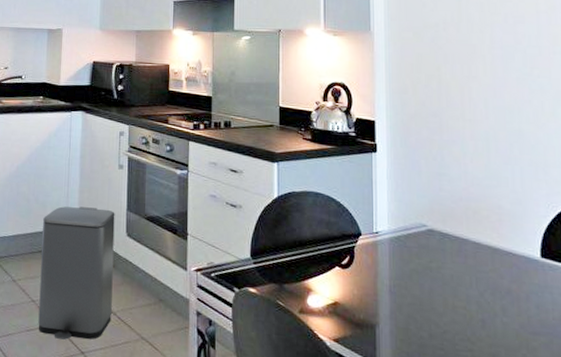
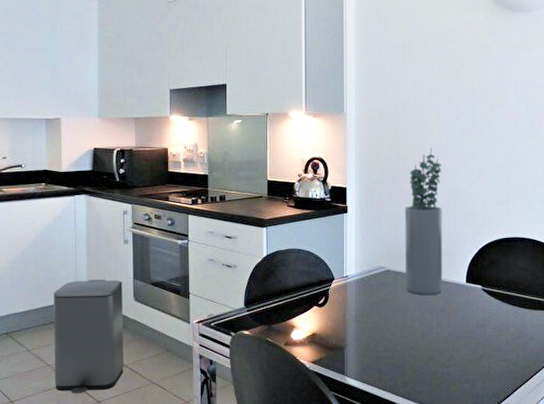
vase: none [451,78,508,270] -> present [404,148,443,296]

